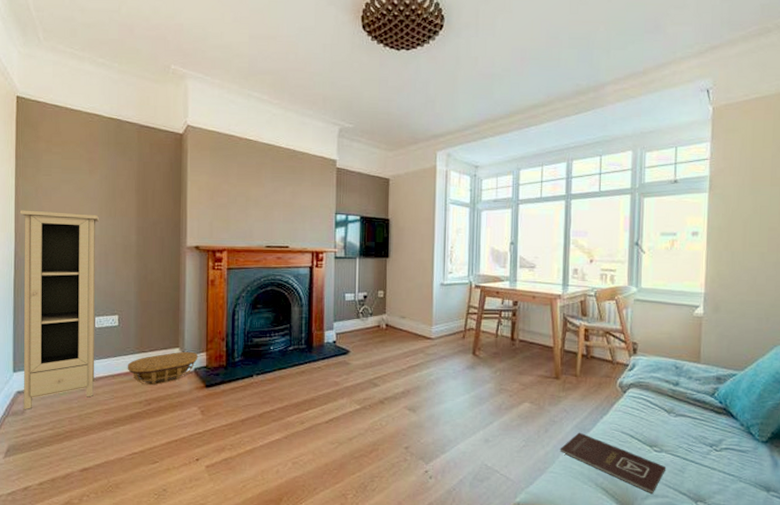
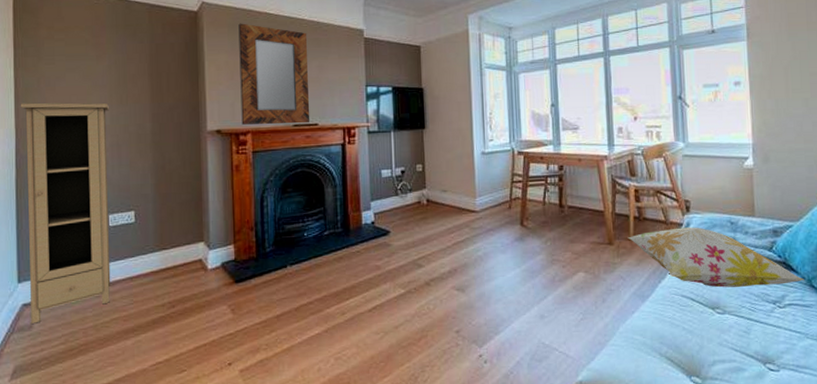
basket: present [127,351,198,386] -> none [146,244,225,286]
home mirror: none [218,147,283,245] -> present [238,23,310,125]
book: present [559,432,667,494] -> none [619,299,731,359]
decorative pillow: none [574,368,743,429] -> present [627,227,804,288]

